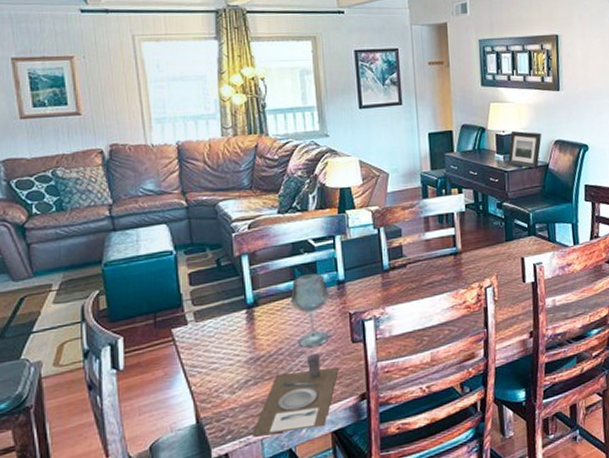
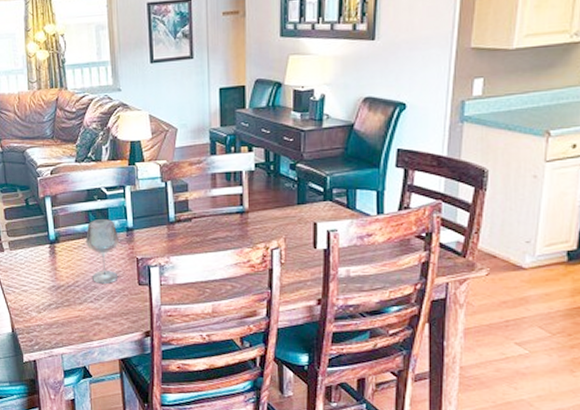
place setting: present [251,353,339,437] -> none [54,290,126,354]
picture frame: present [507,130,542,169] -> none [305,86,349,129]

